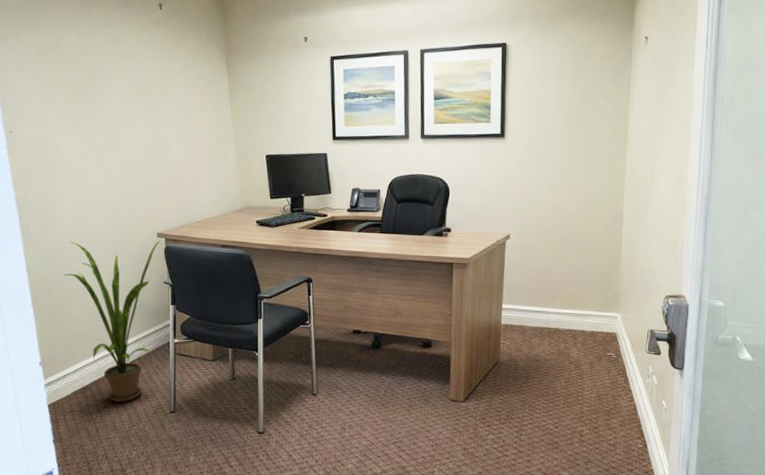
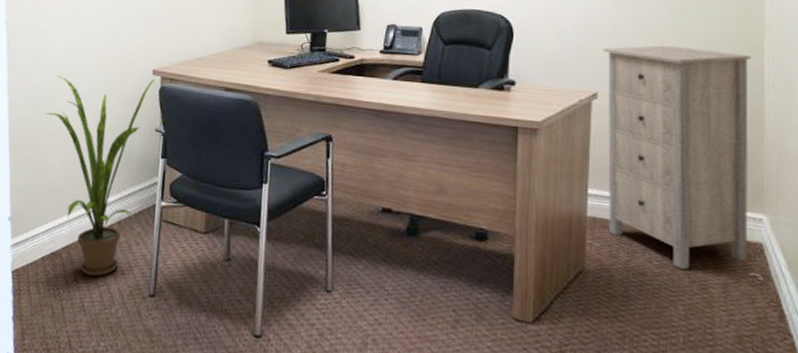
storage cabinet: none [514,197,615,356] -> present [602,45,752,270]

